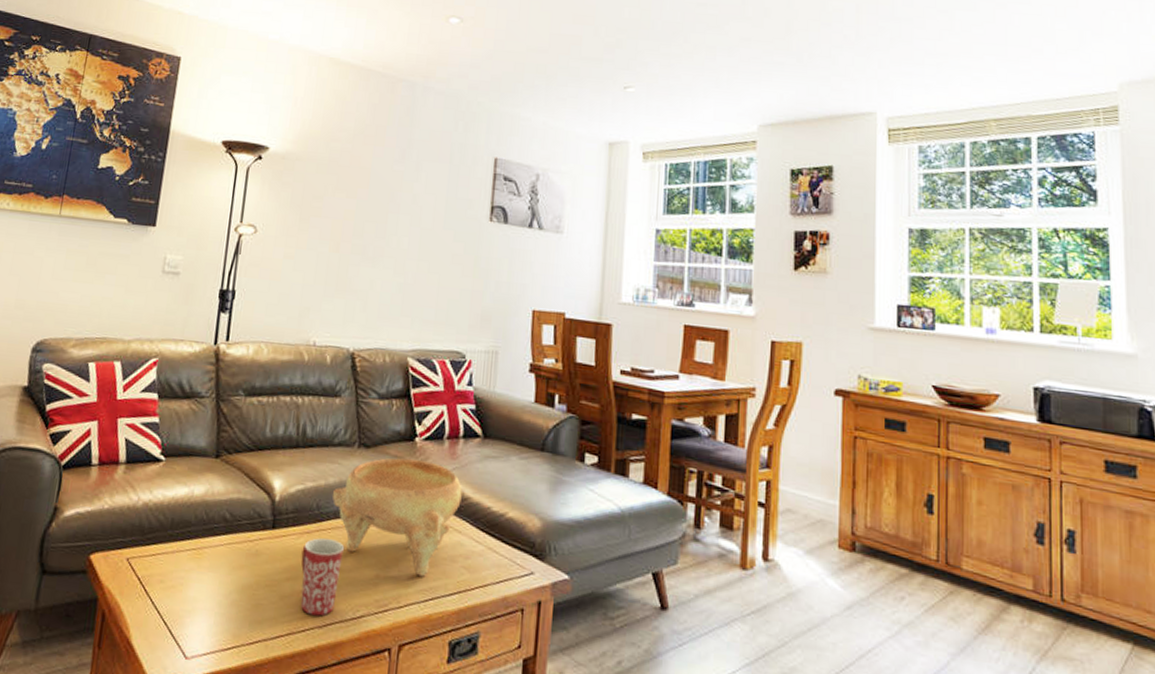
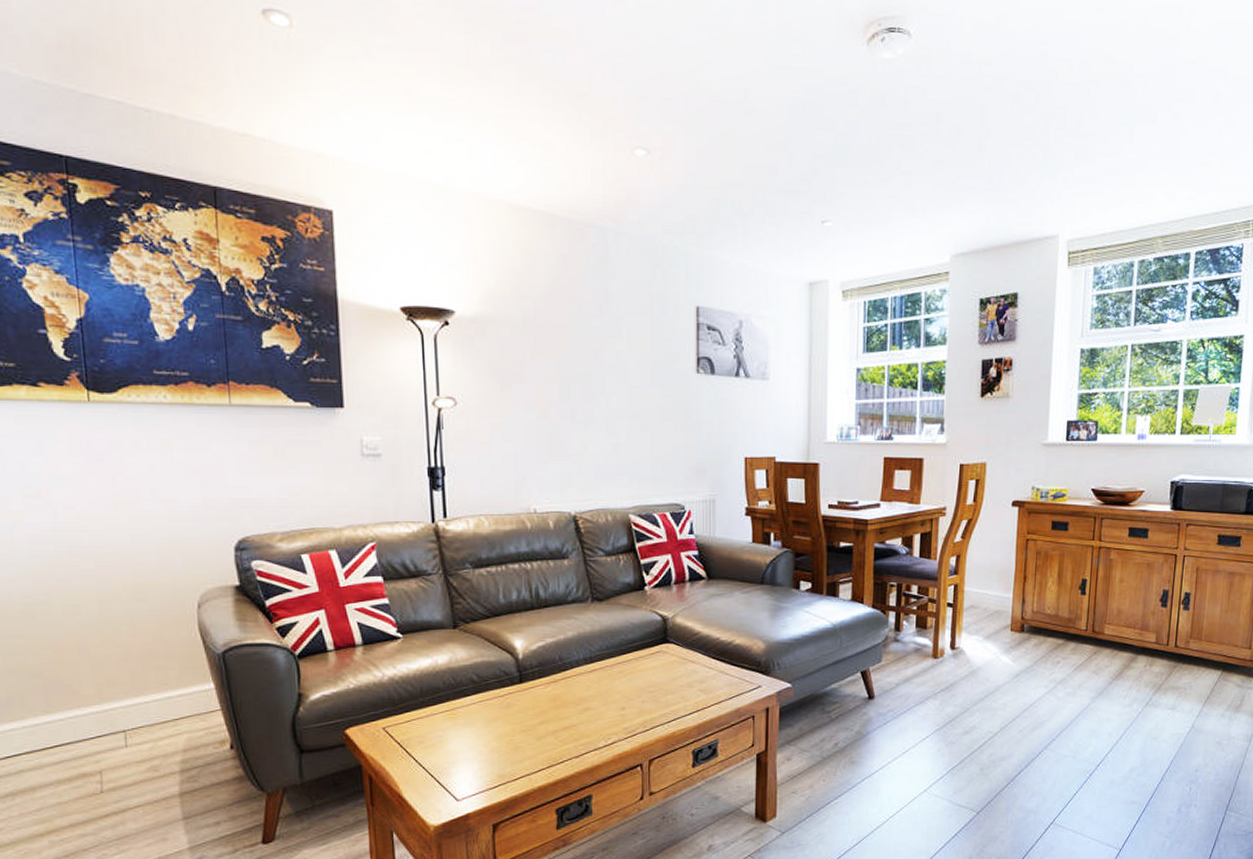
mug: present [300,538,345,616] -> none [551,684,591,749]
decorative bowl: present [333,458,462,577] -> none [573,606,693,703]

